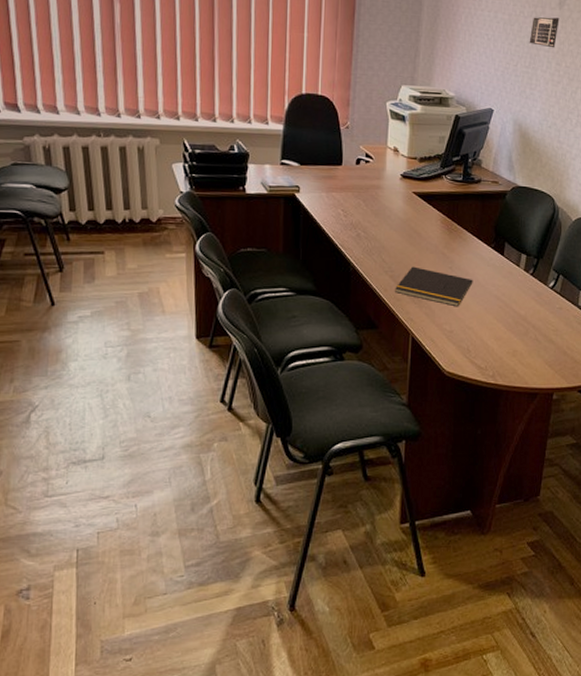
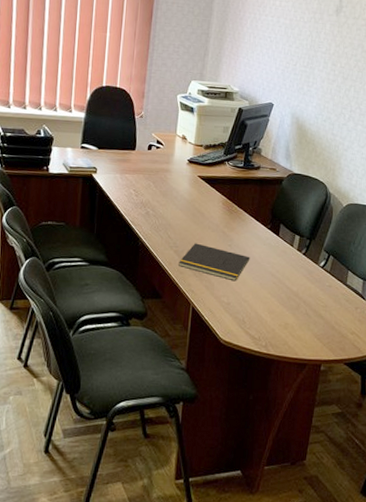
calendar: present [529,17,560,48] -> none [308,22,336,50]

